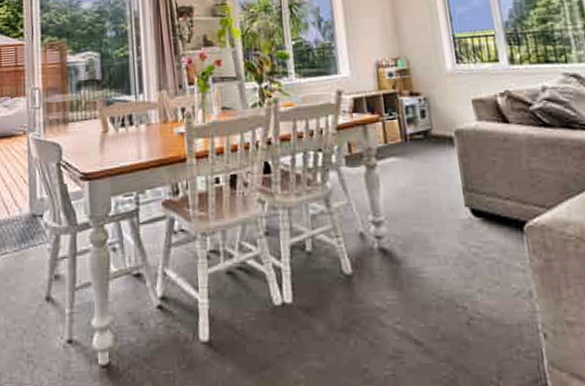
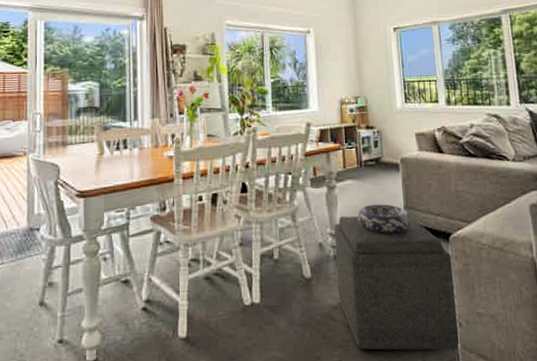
ottoman: none [377,199,546,367] -> present [334,215,459,351]
decorative bowl: none [404,185,474,222] -> present [357,204,412,234]

